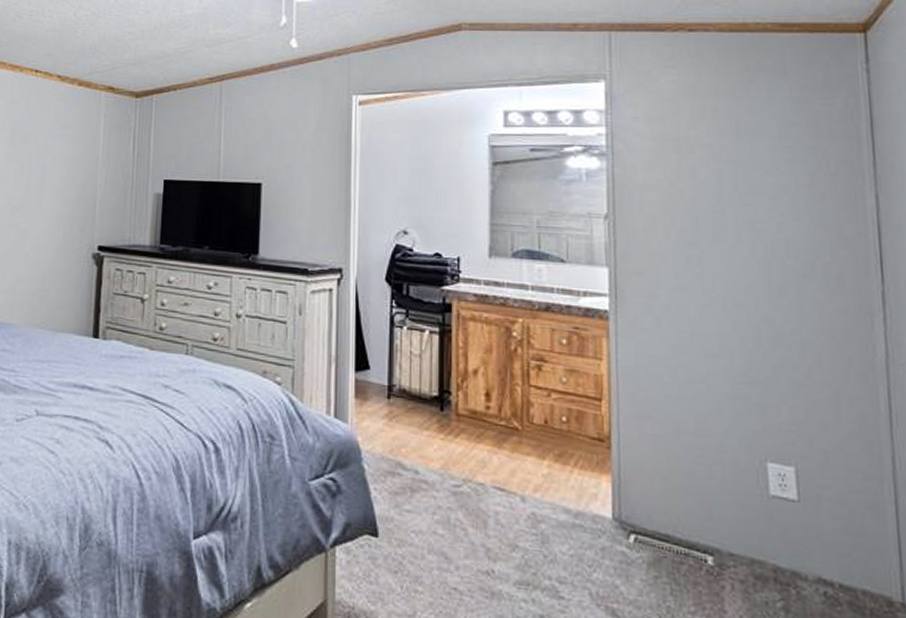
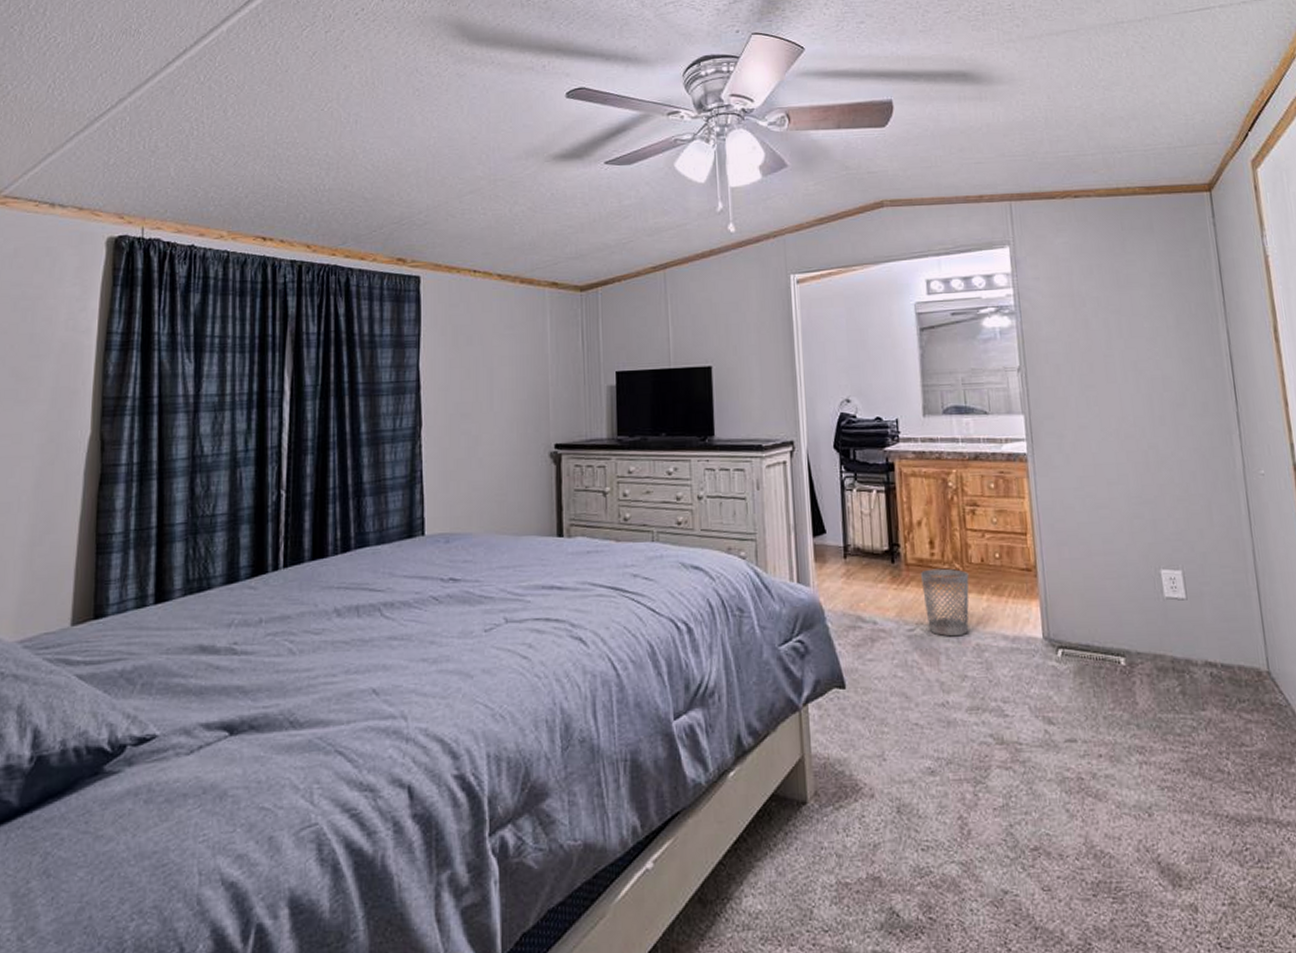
wastebasket: none [473,423,529,501] -> present [921,568,969,637]

